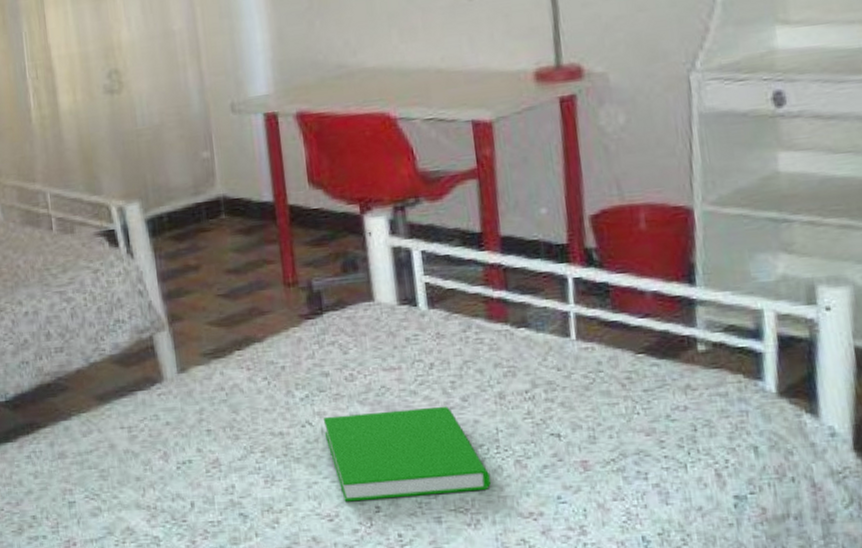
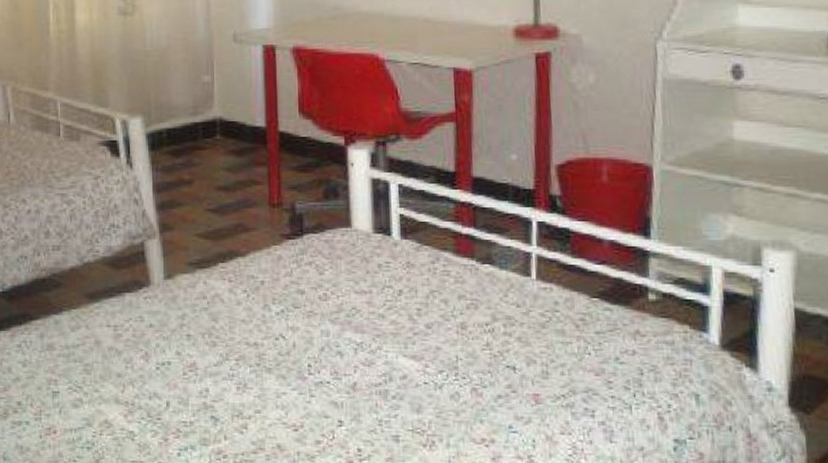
book: present [322,406,491,502] -> none [295,331,448,414]

